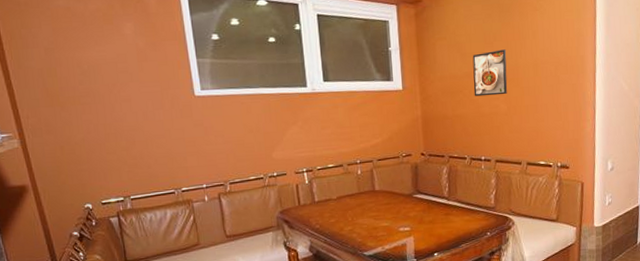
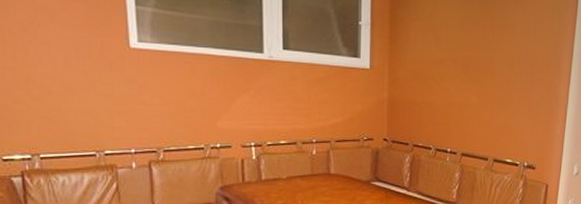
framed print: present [472,49,508,97] -> none [445,38,484,87]

